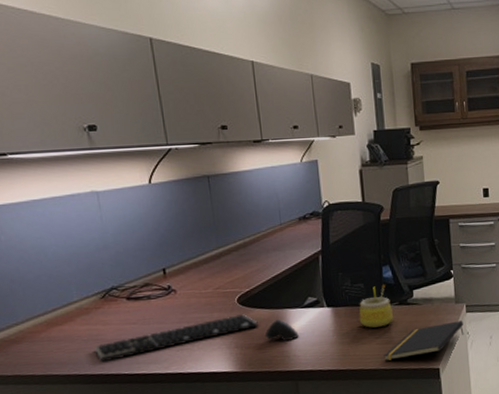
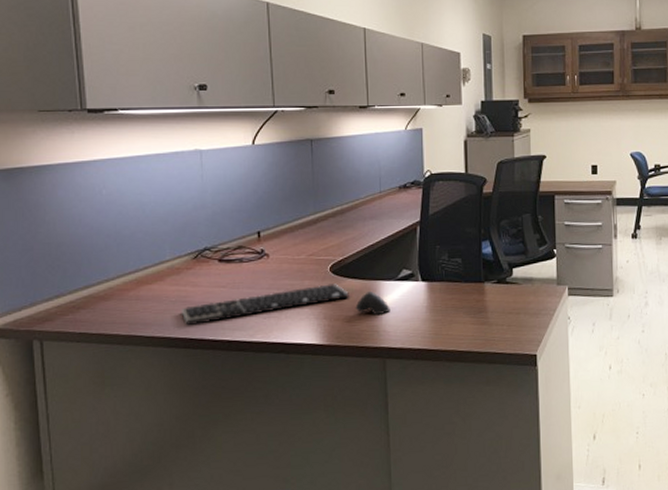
mug: present [359,284,393,328] -> none [454,260,490,306]
notepad: present [384,320,464,361] -> none [478,304,565,343]

